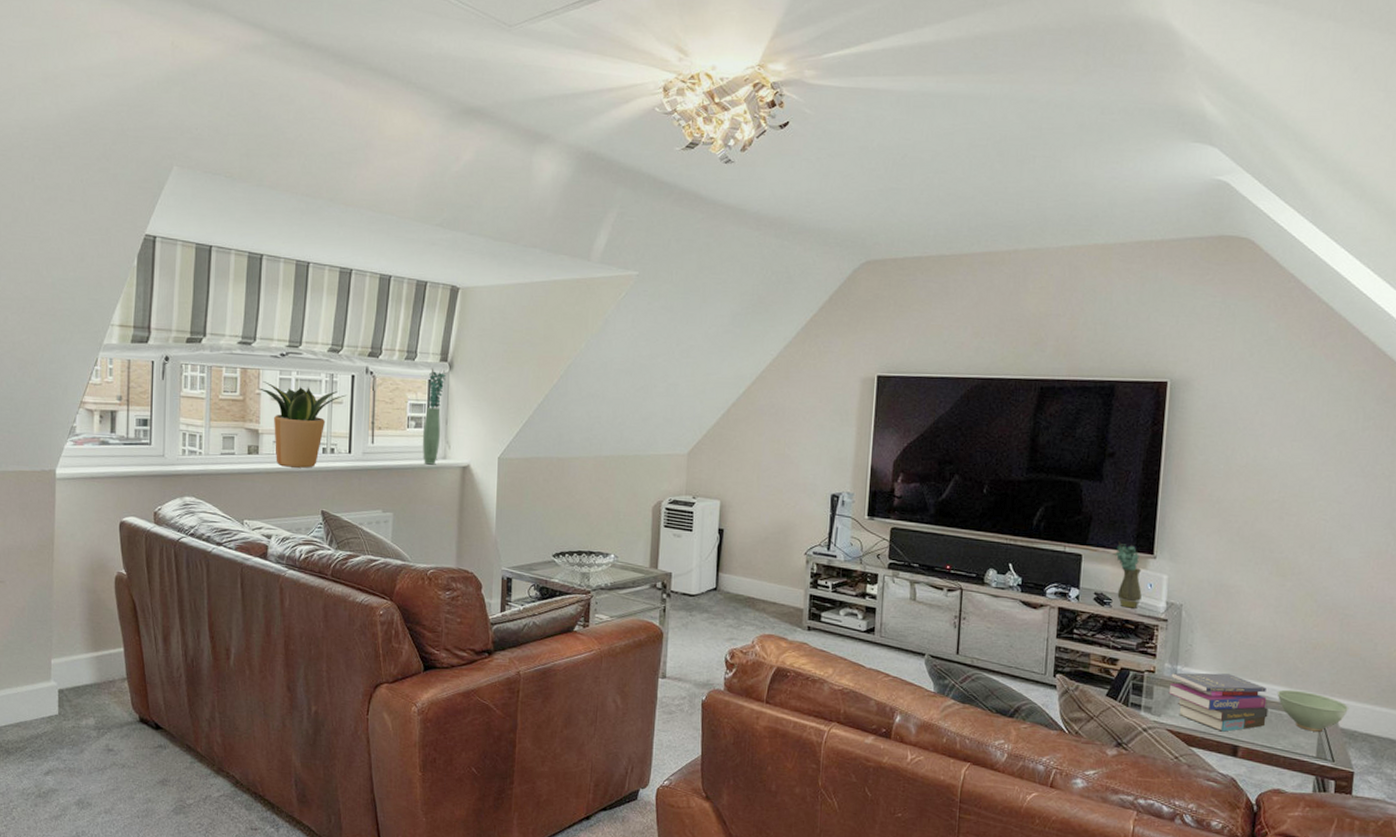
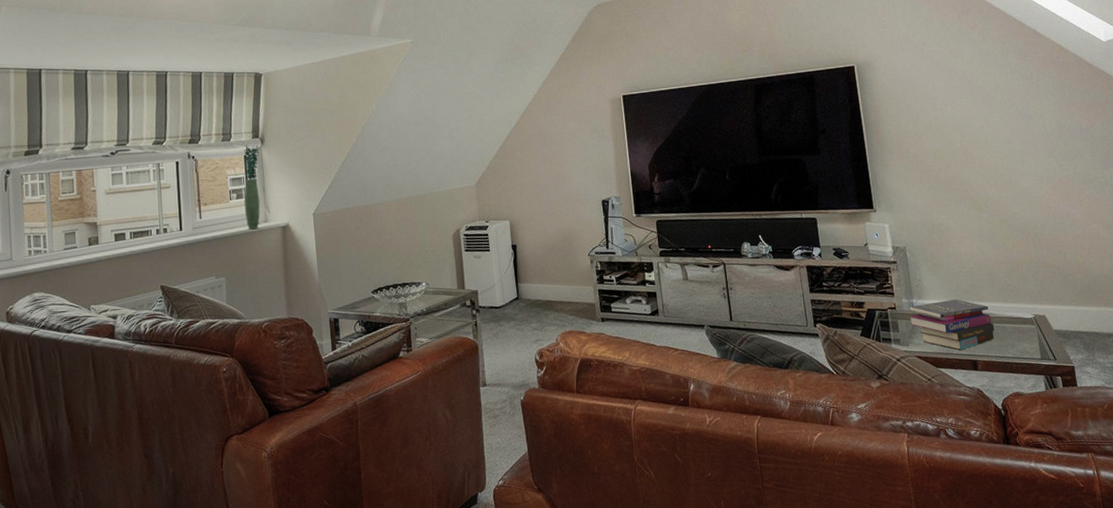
potted plant: present [259,381,346,468] -> none [94,177,173,252]
vase: present [1115,542,1142,608] -> none [843,203,872,257]
bowl: present [1277,689,1350,732] -> none [997,303,1057,337]

